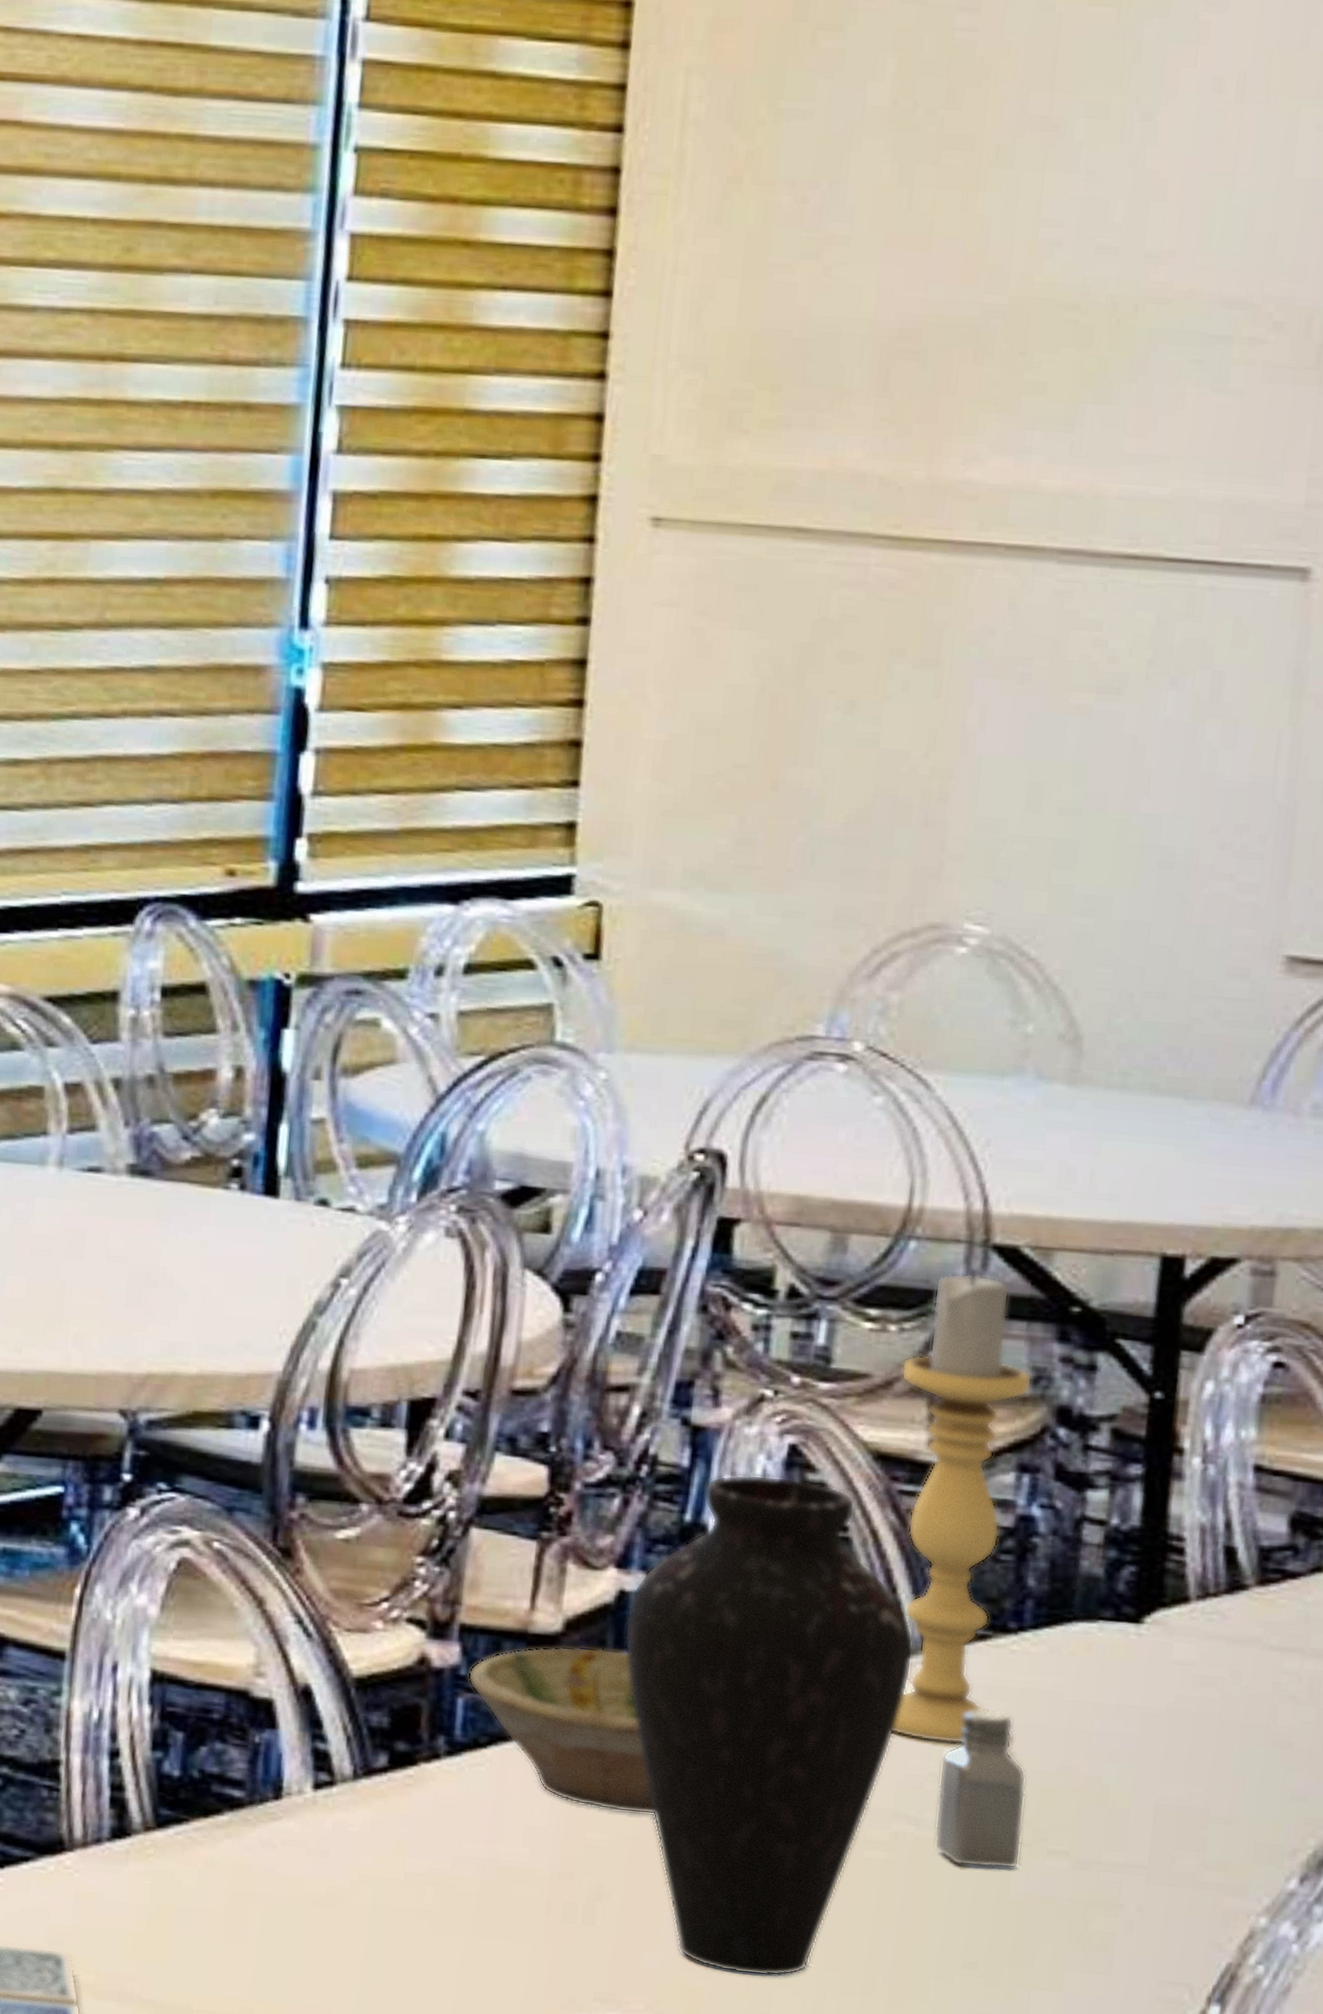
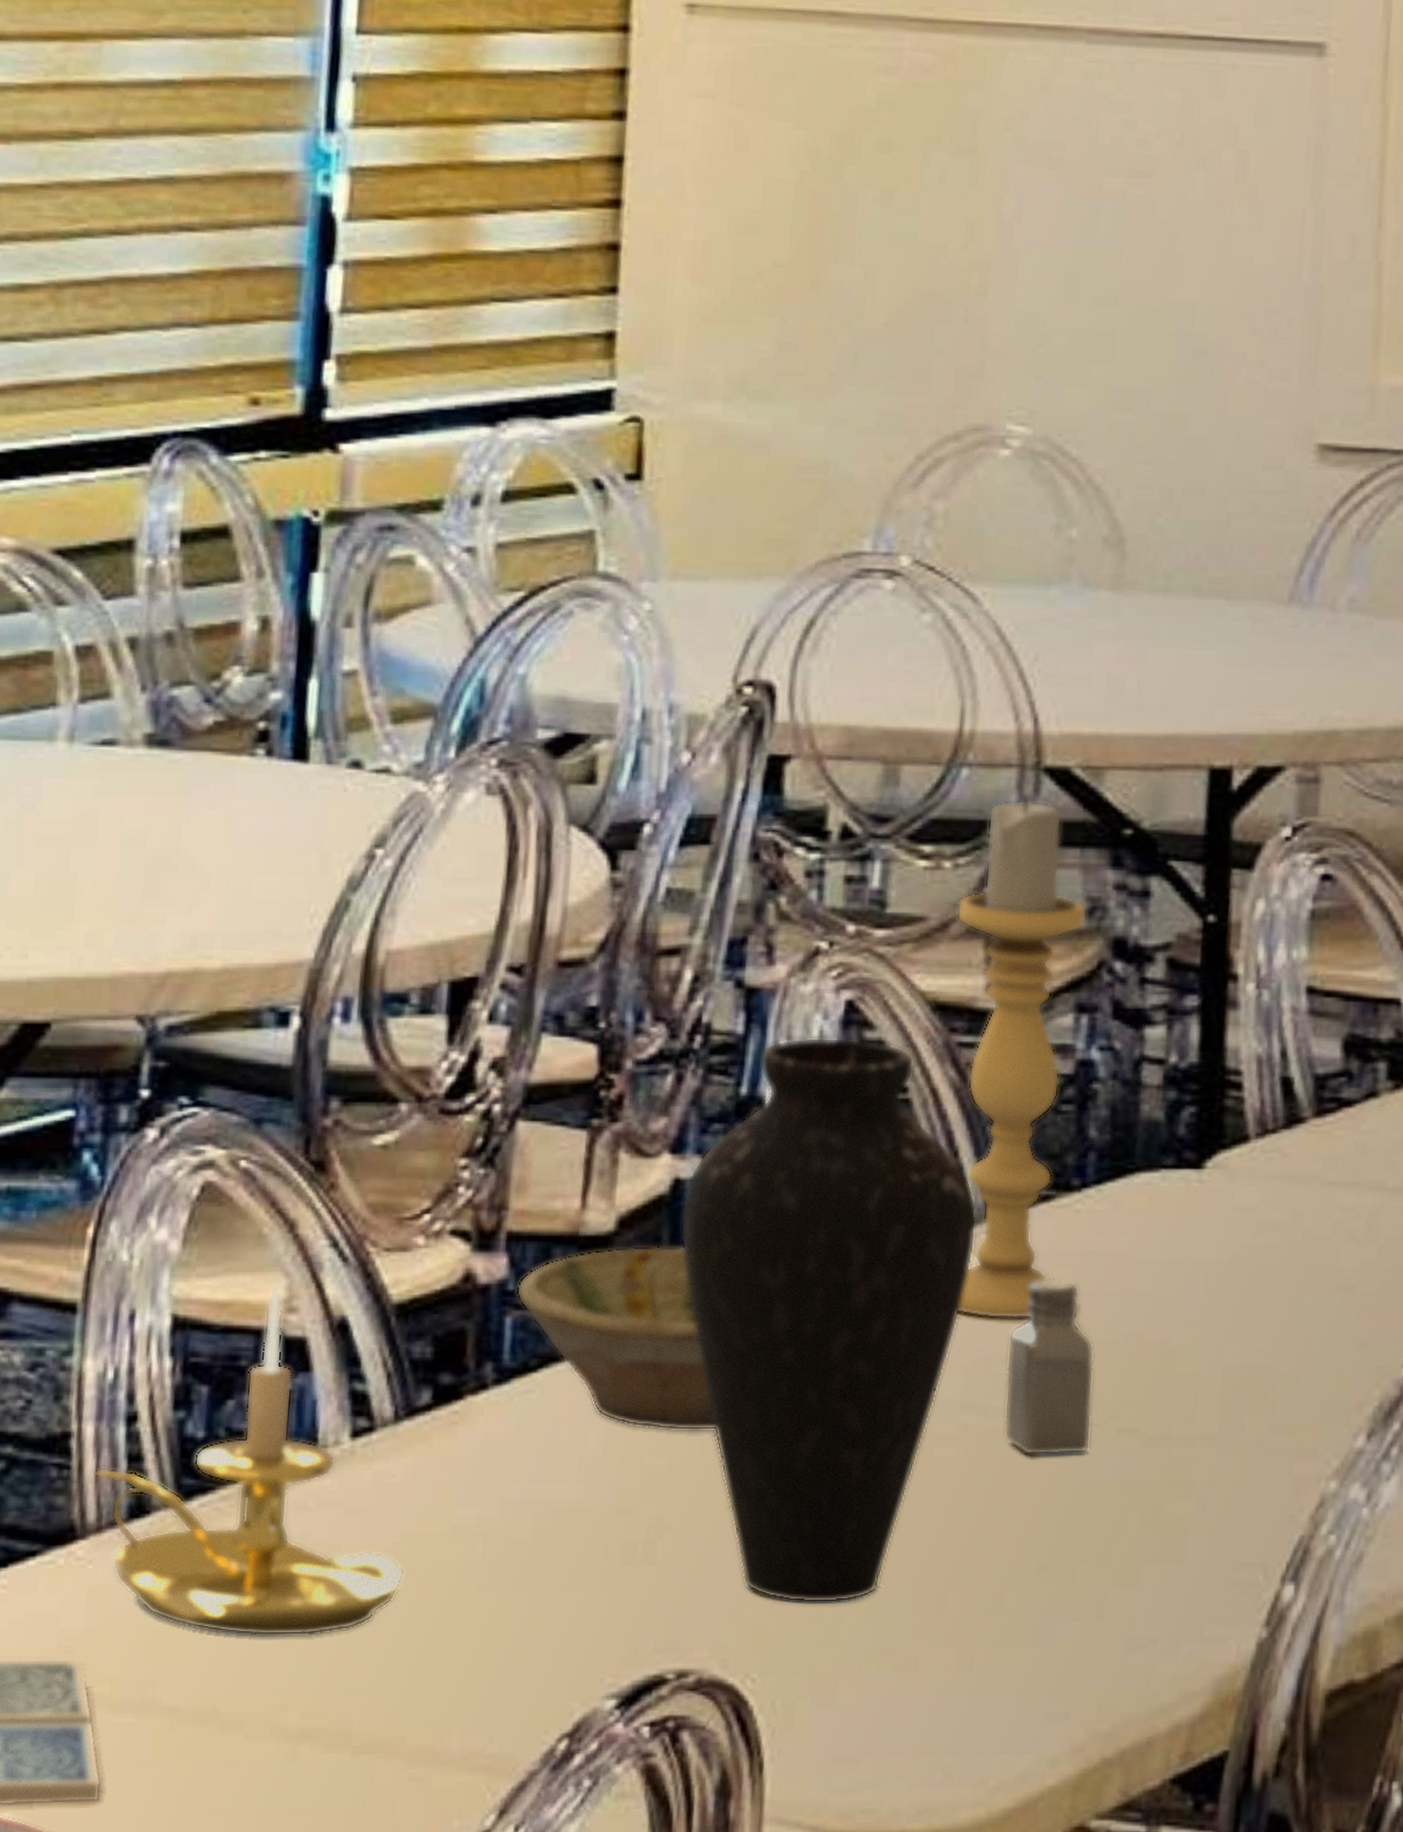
candle holder: none [80,1650,362,1953] -> present [93,1283,405,1636]

